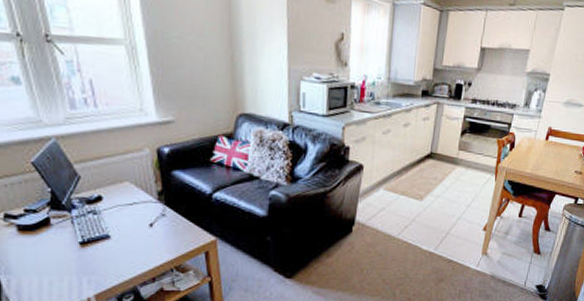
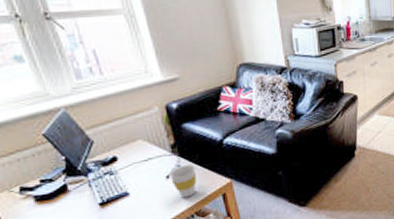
cup: none [152,215,181,250] -> present [169,165,197,198]

